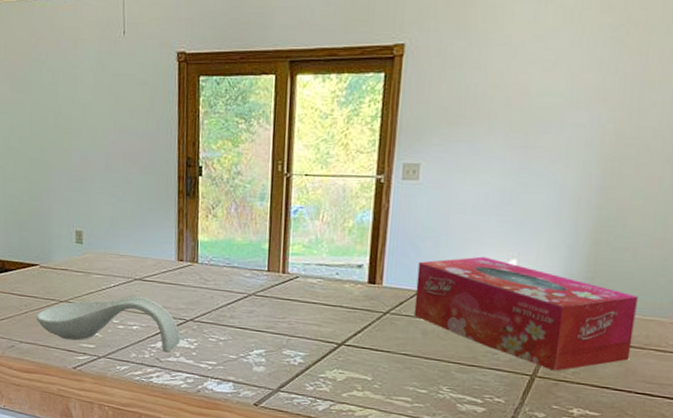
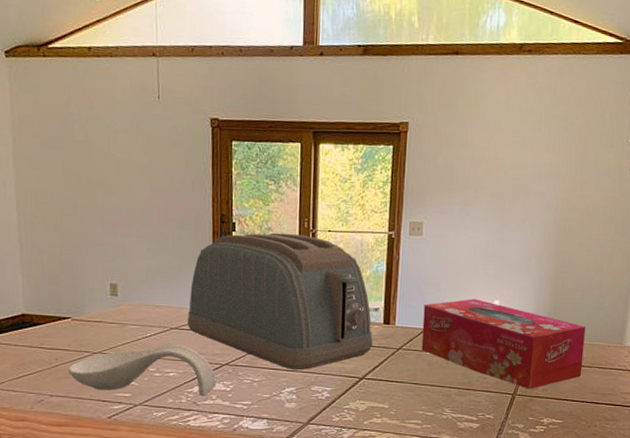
toaster: none [150,177,355,331] -> present [187,232,373,370]

